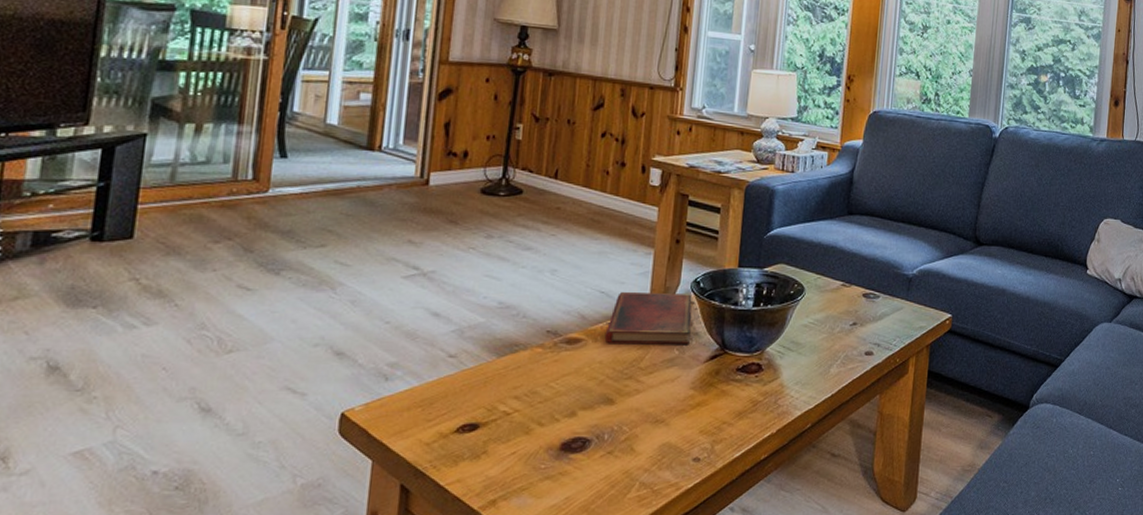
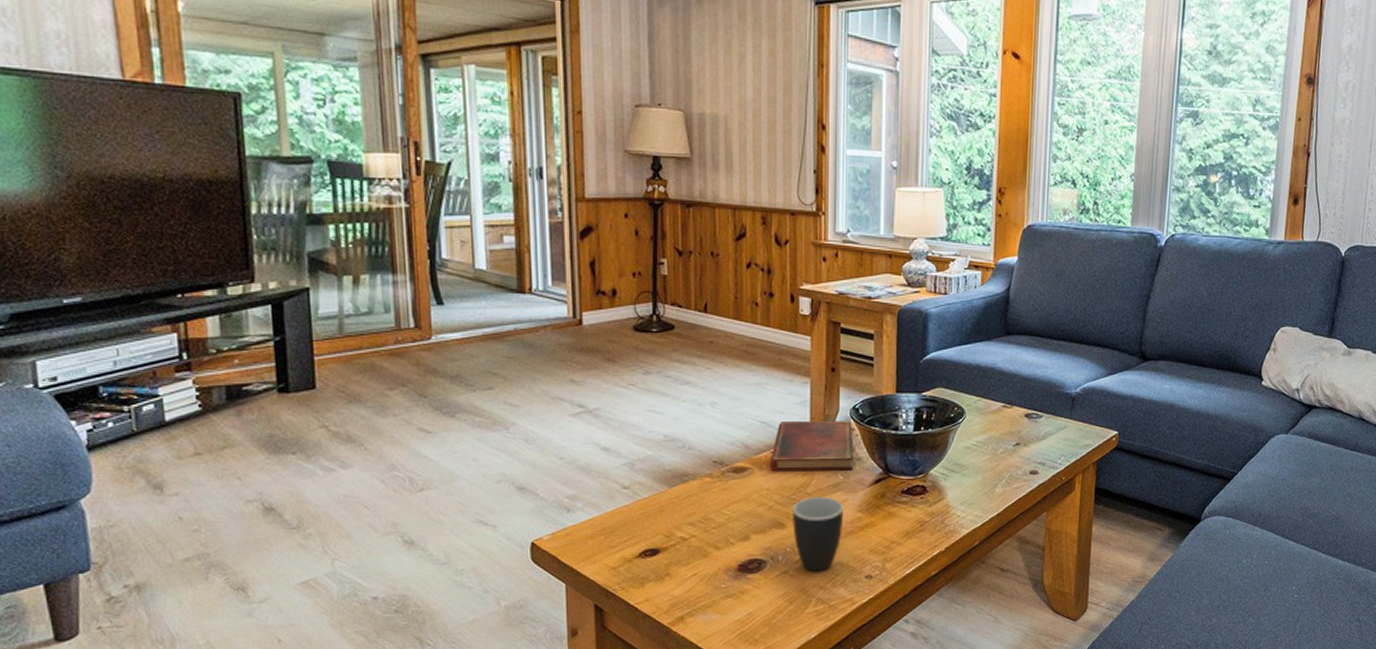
mug: none [622,372,677,453] -> present [792,497,844,572]

